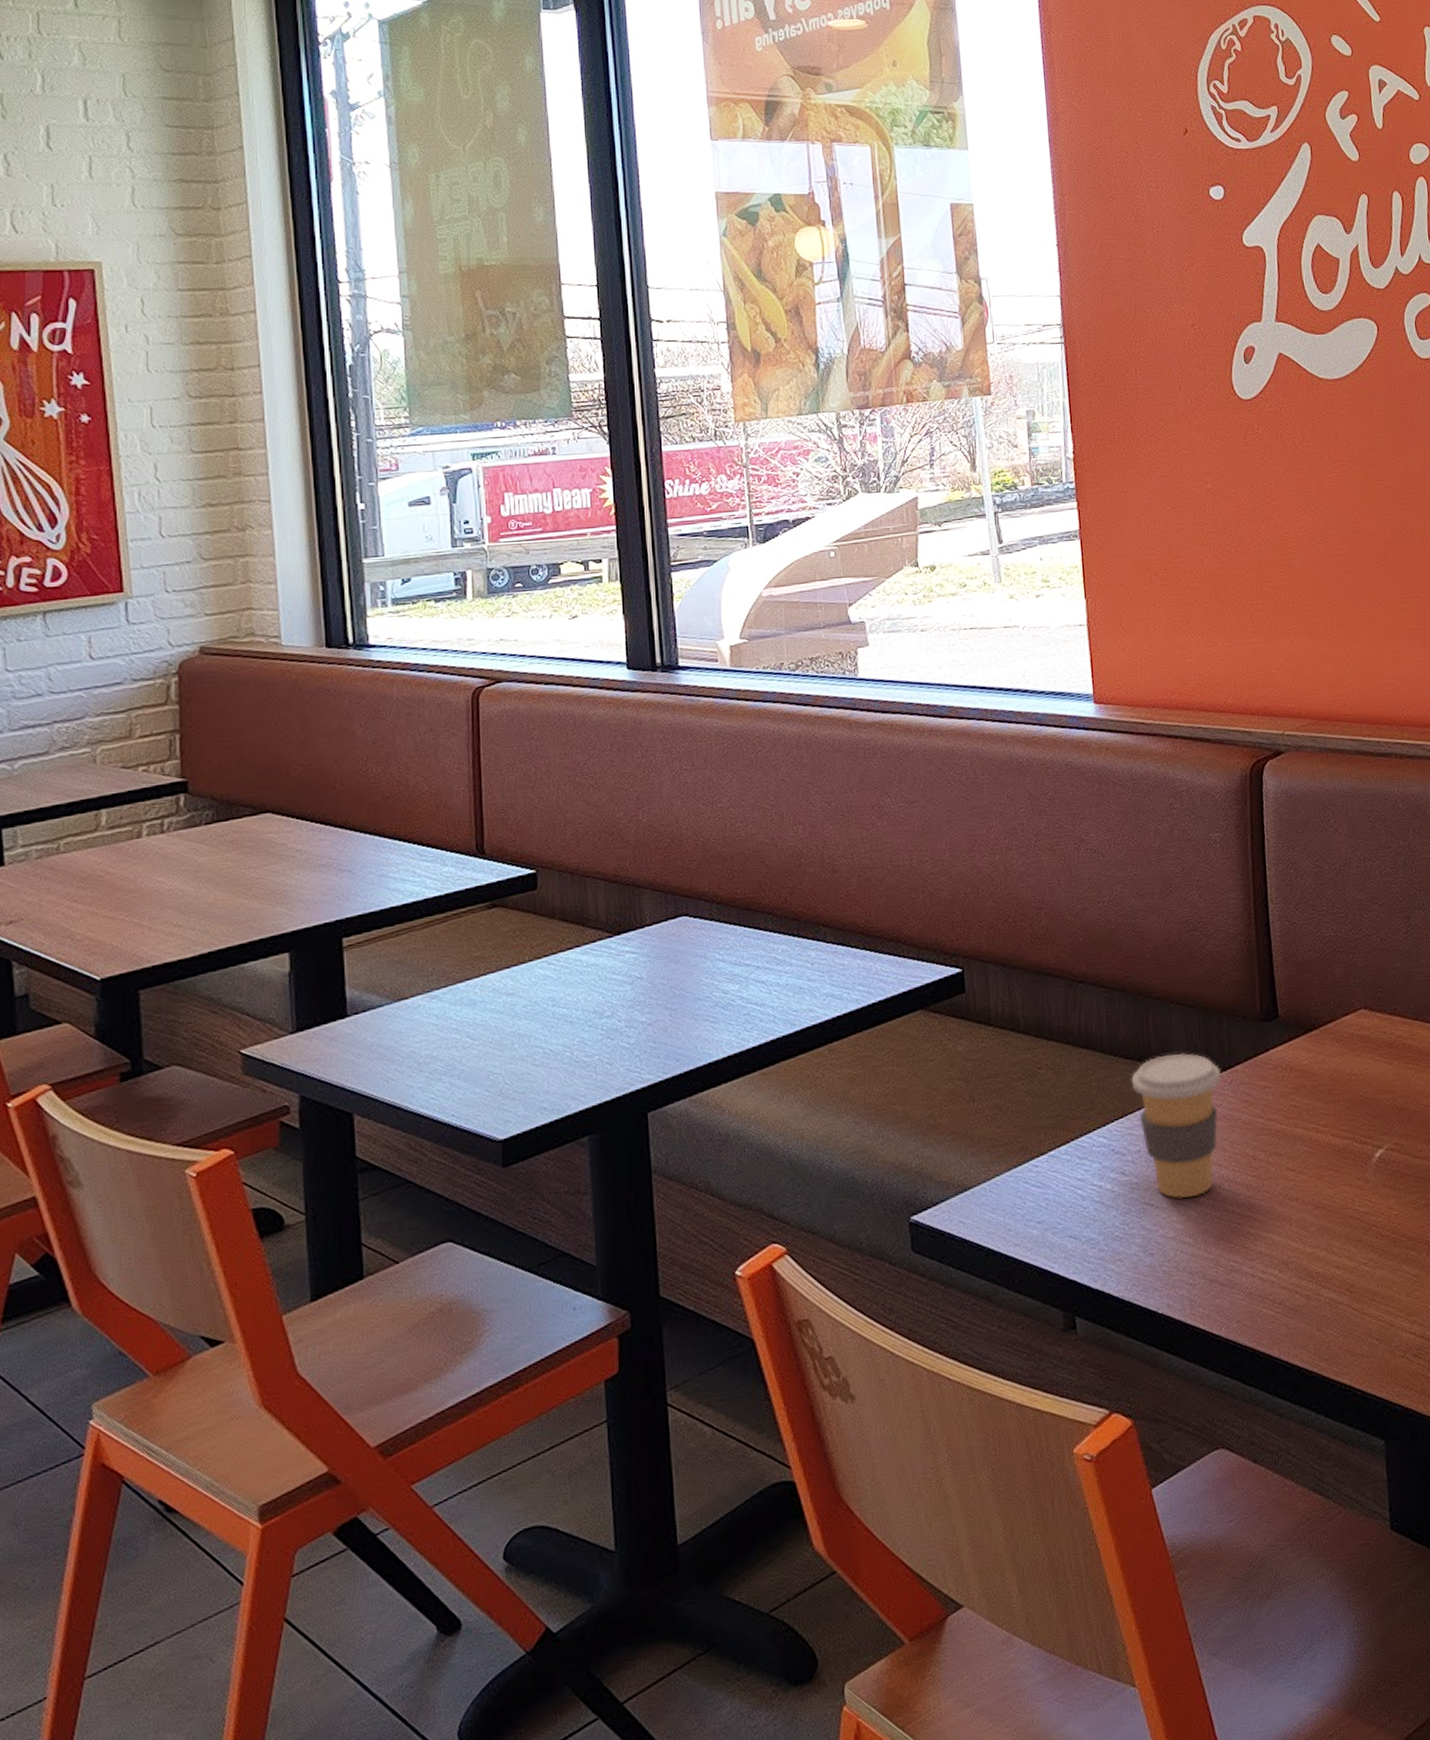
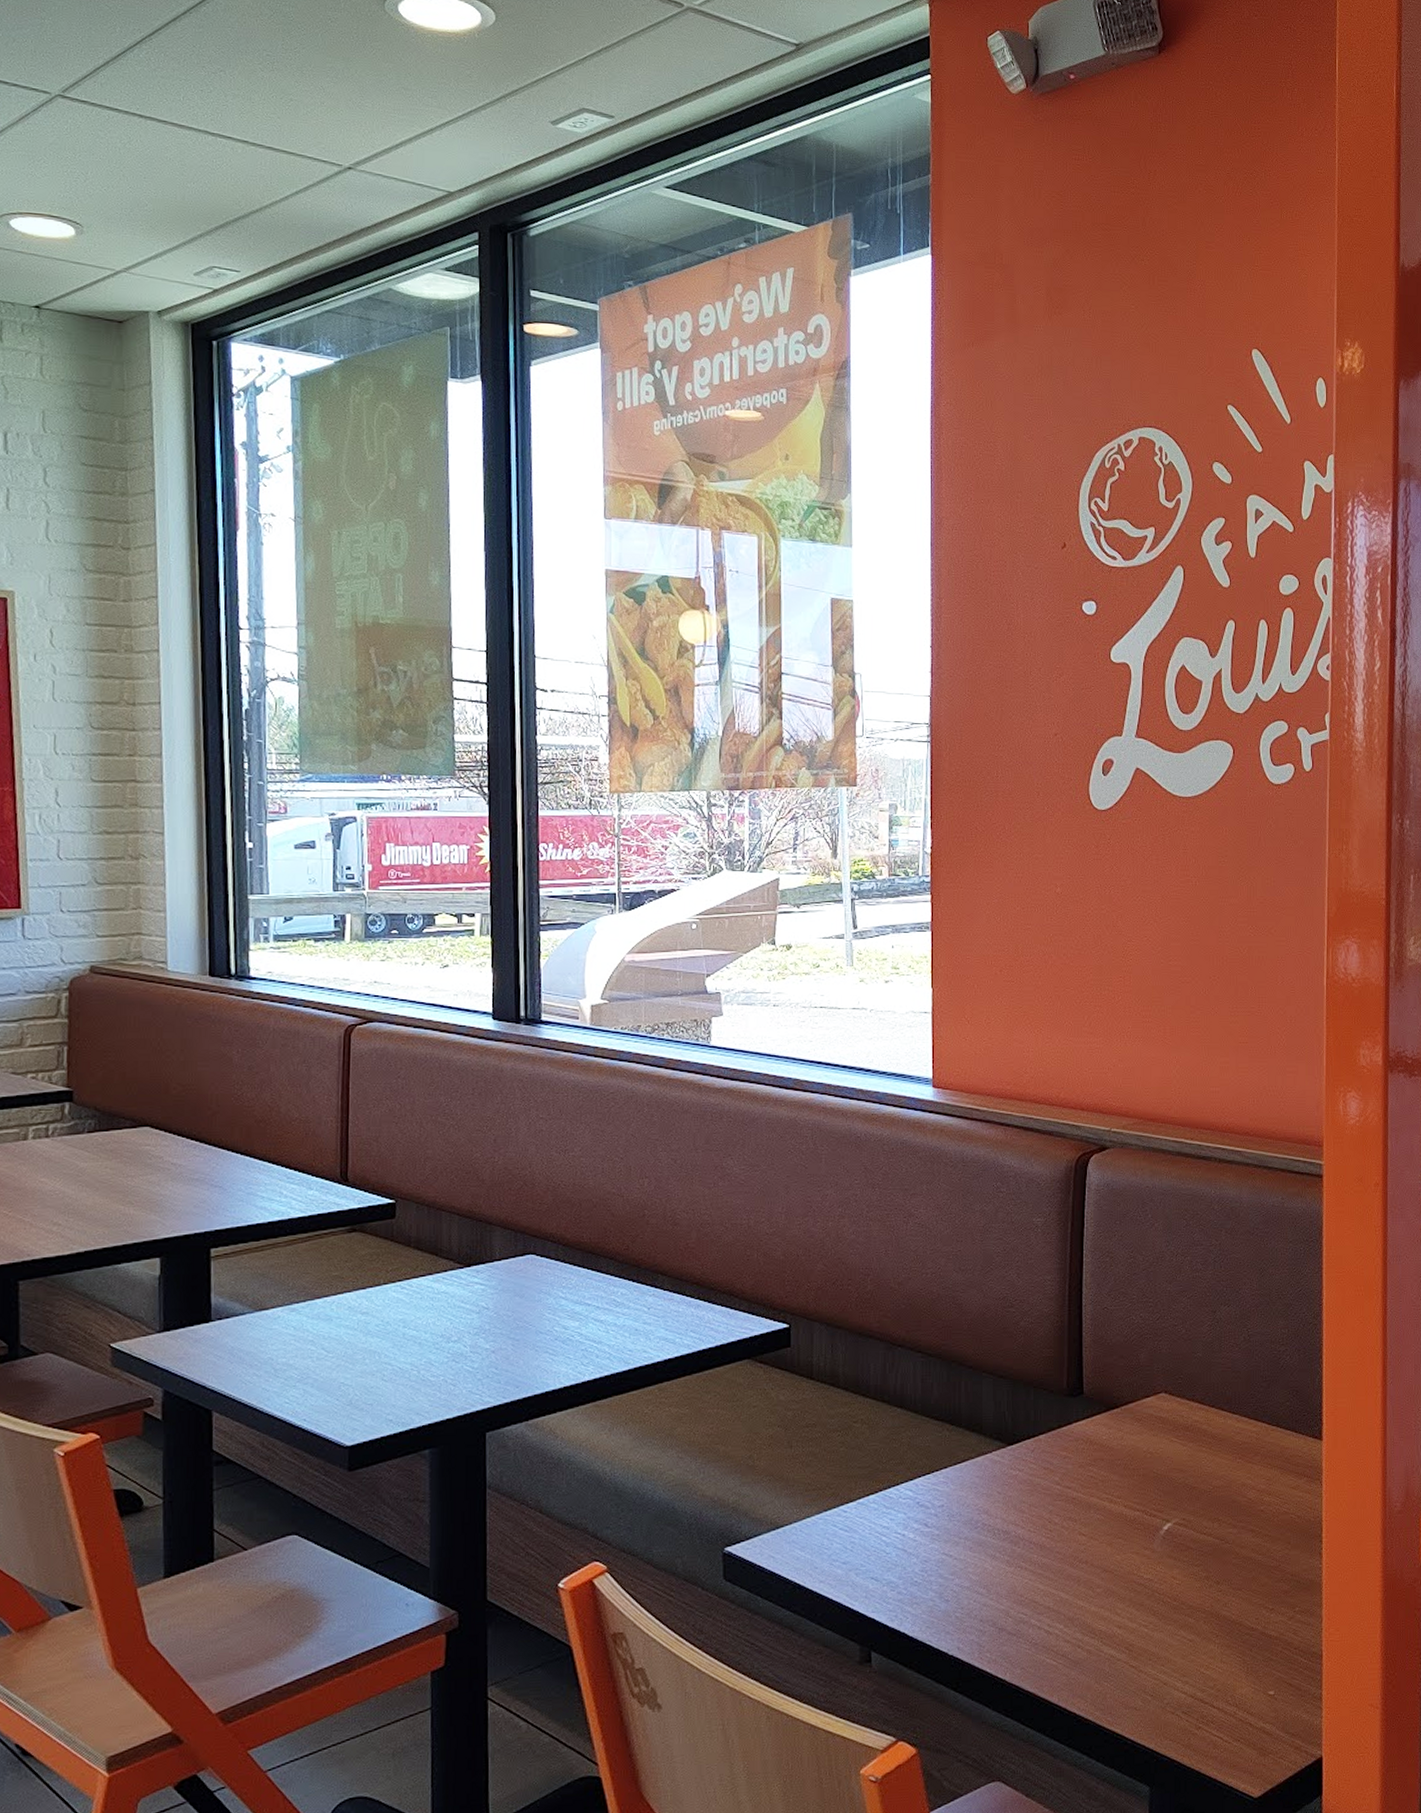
coffee cup: present [1131,1052,1222,1199] -> none [940,1419,1026,1553]

